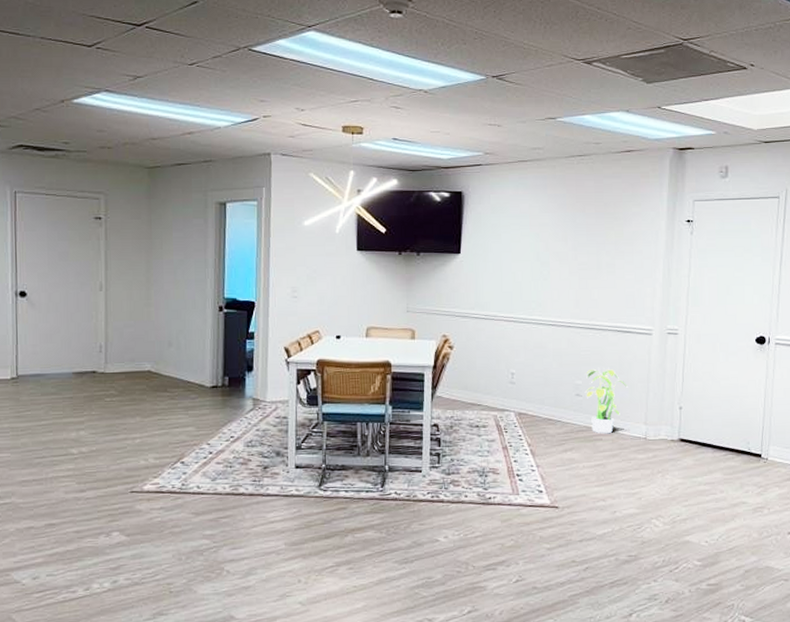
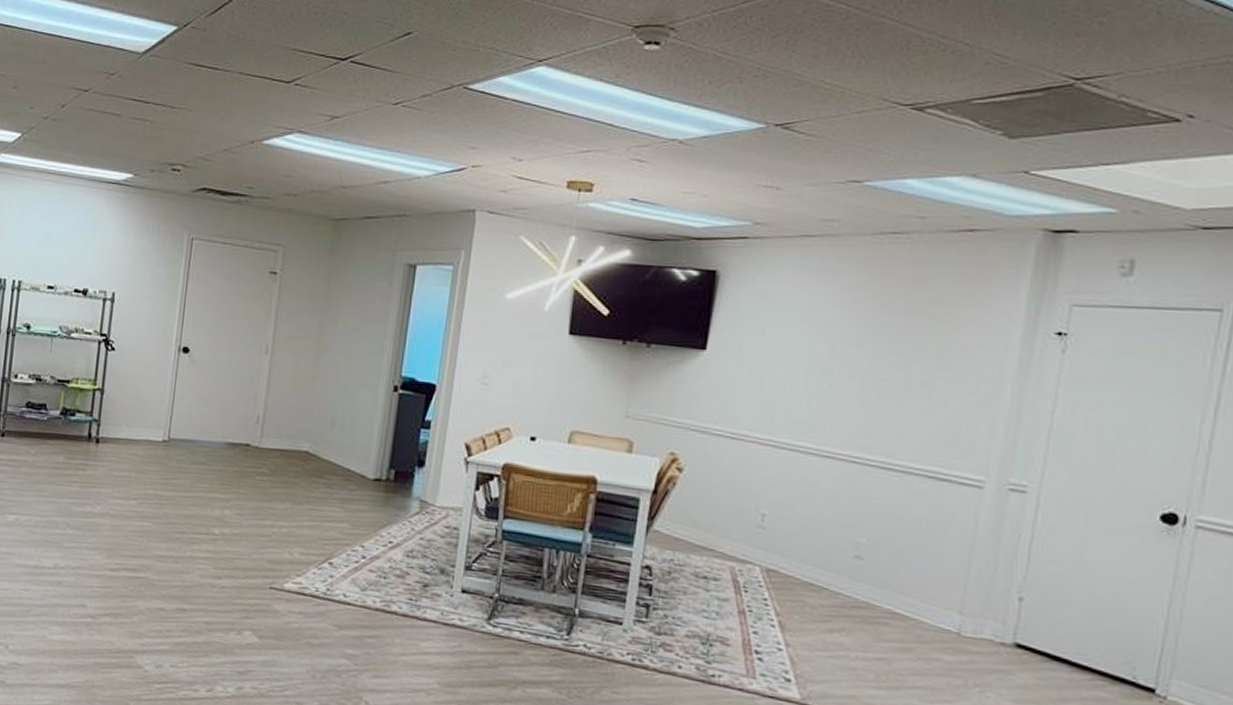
potted plant: present [584,367,628,434] -> none [868,523,937,619]

